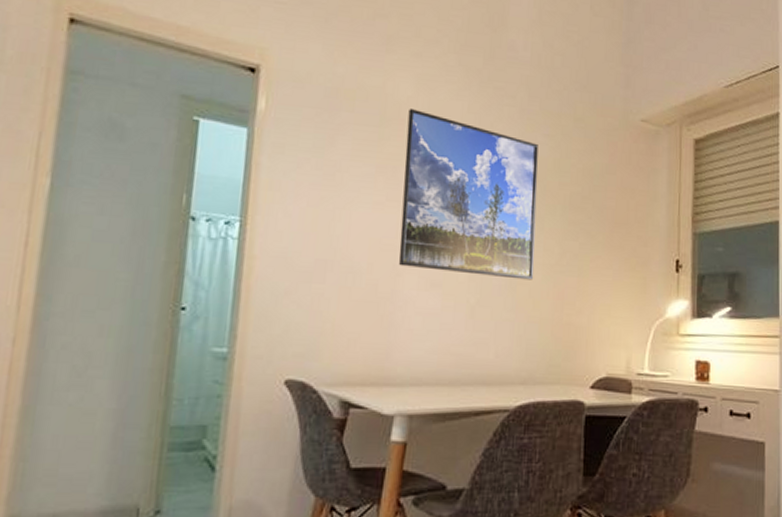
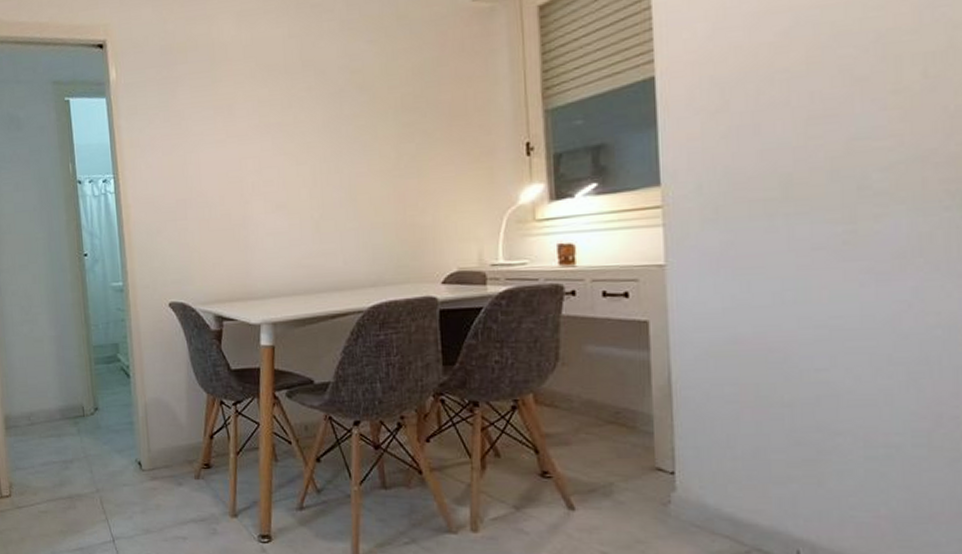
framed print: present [399,109,538,280] -> none [234,46,373,195]

